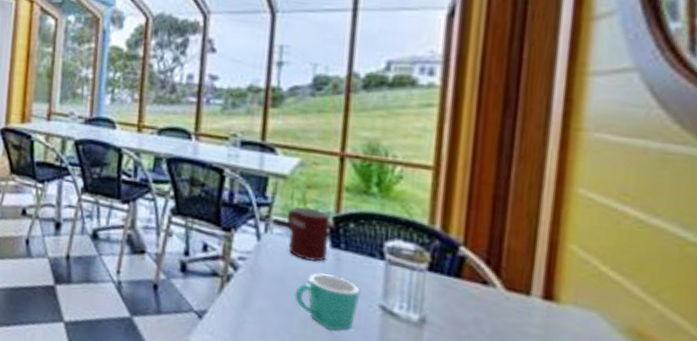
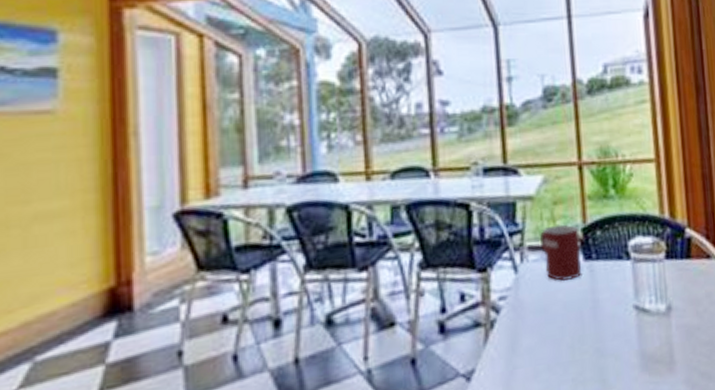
mug: present [295,273,361,331] -> none [559,288,616,346]

